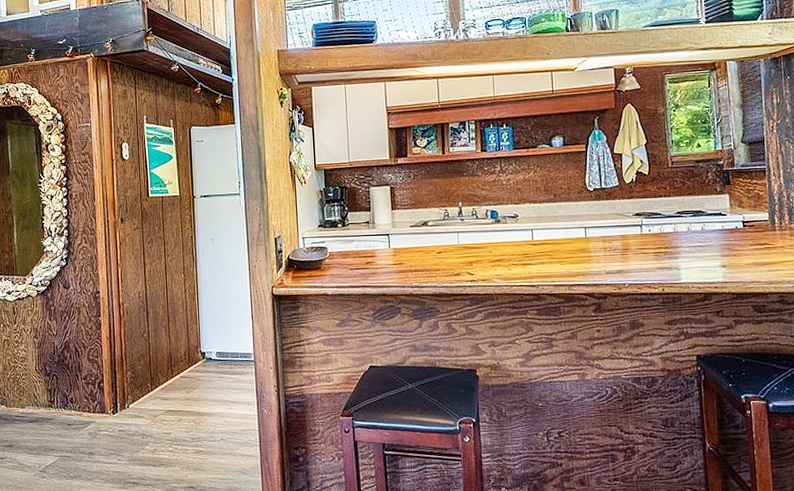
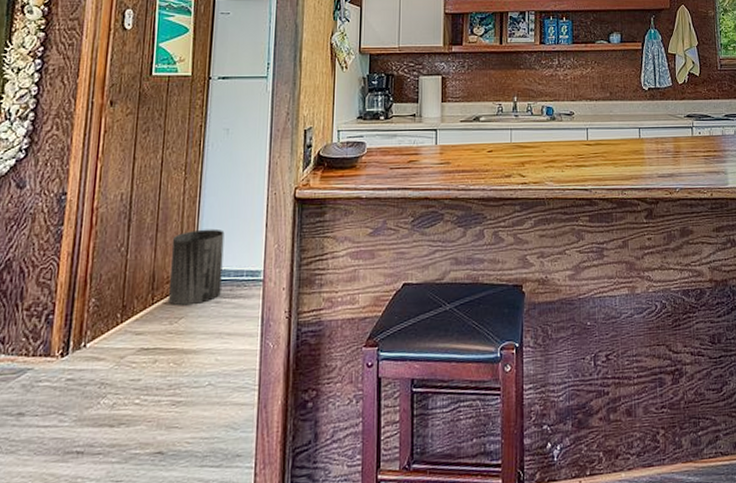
trash can: none [181,319,223,380] -> present [169,228,225,306]

